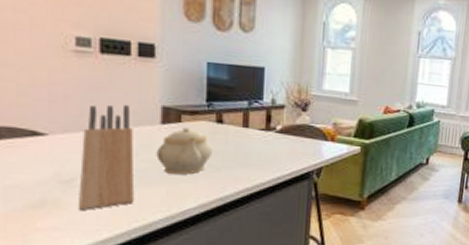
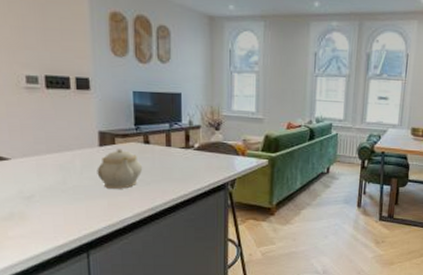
knife block: present [79,104,133,210] -> none [37,131,82,221]

